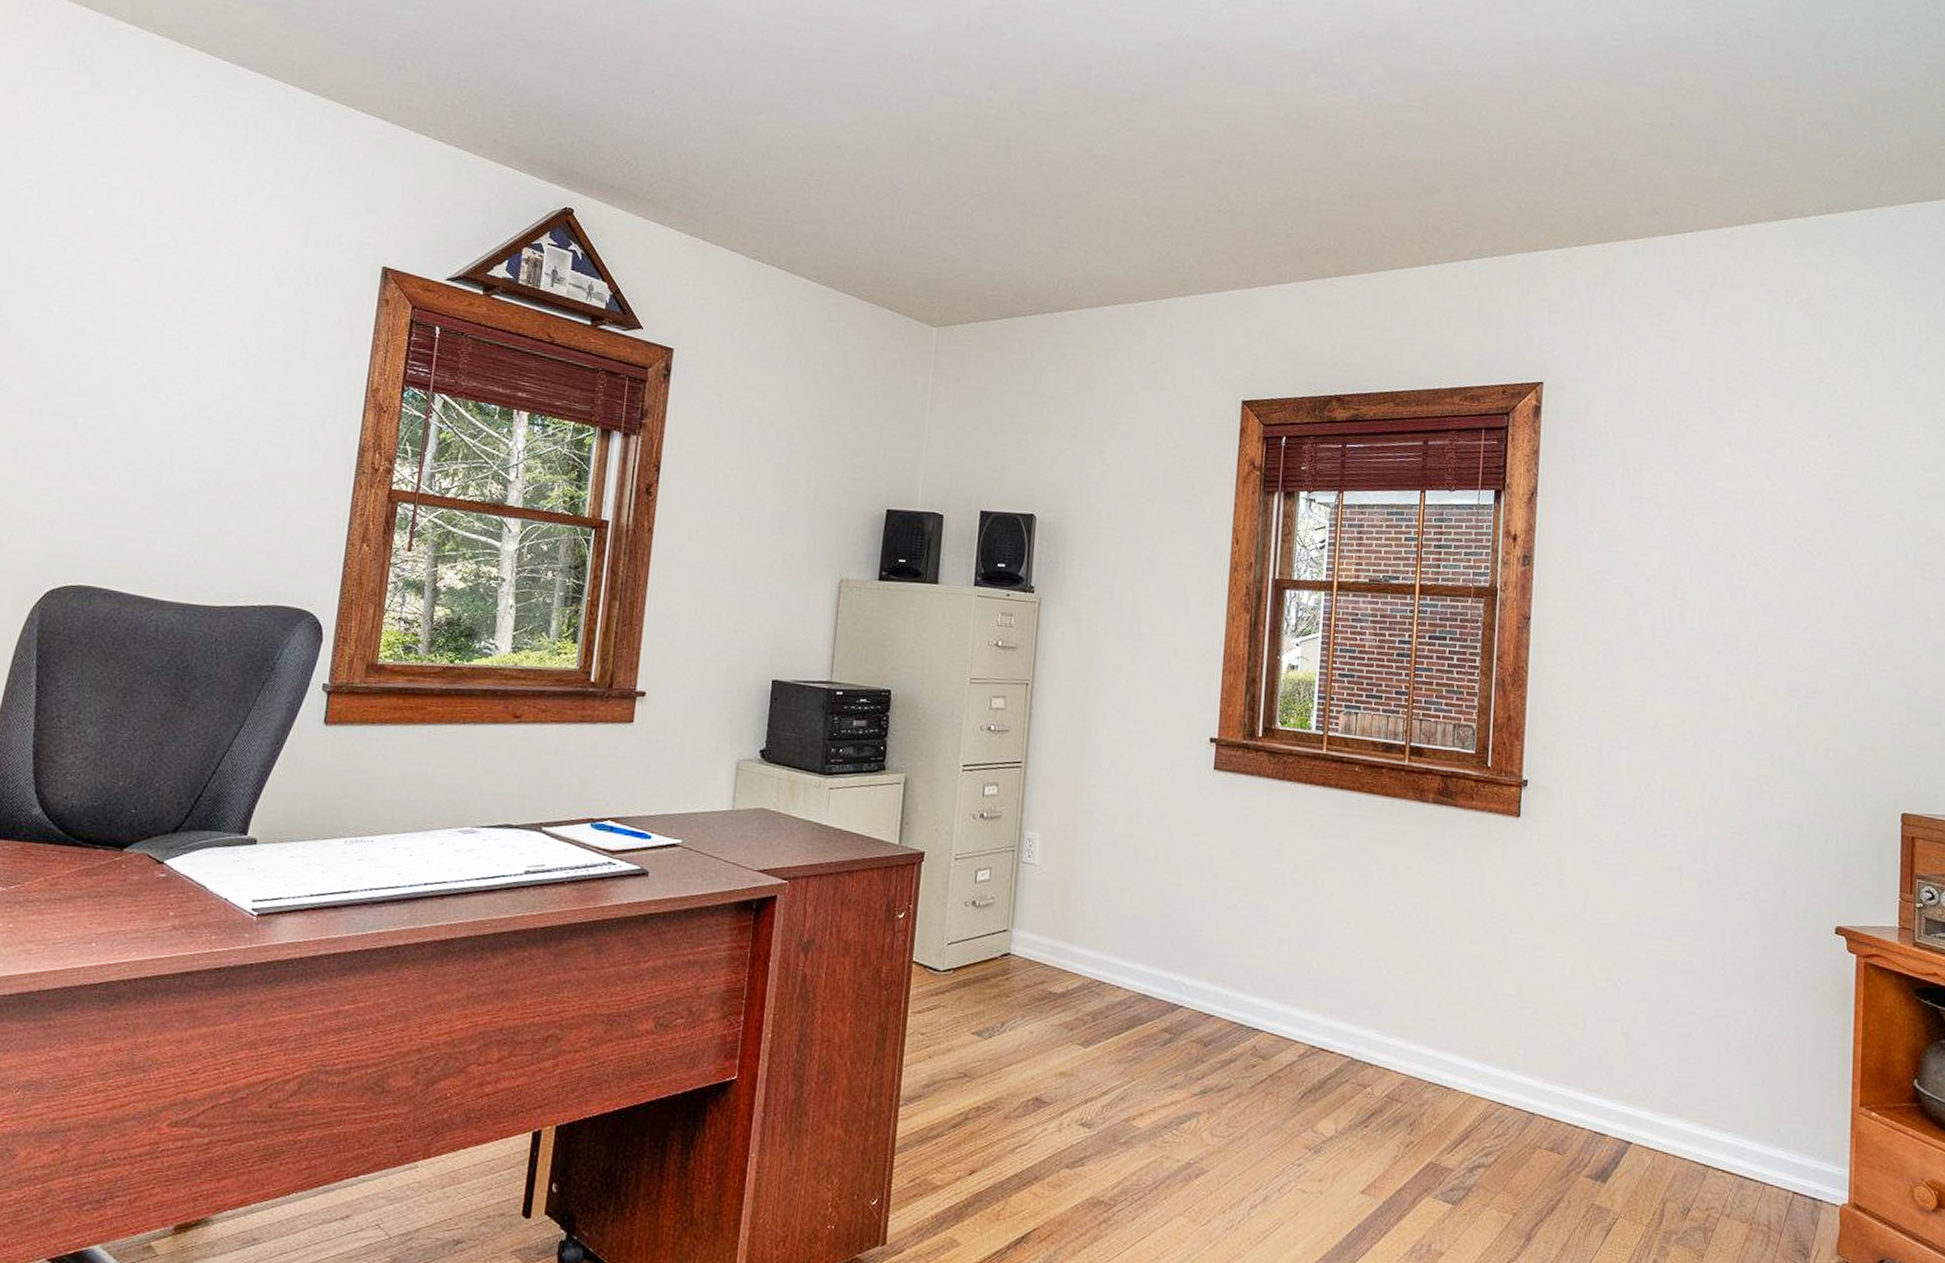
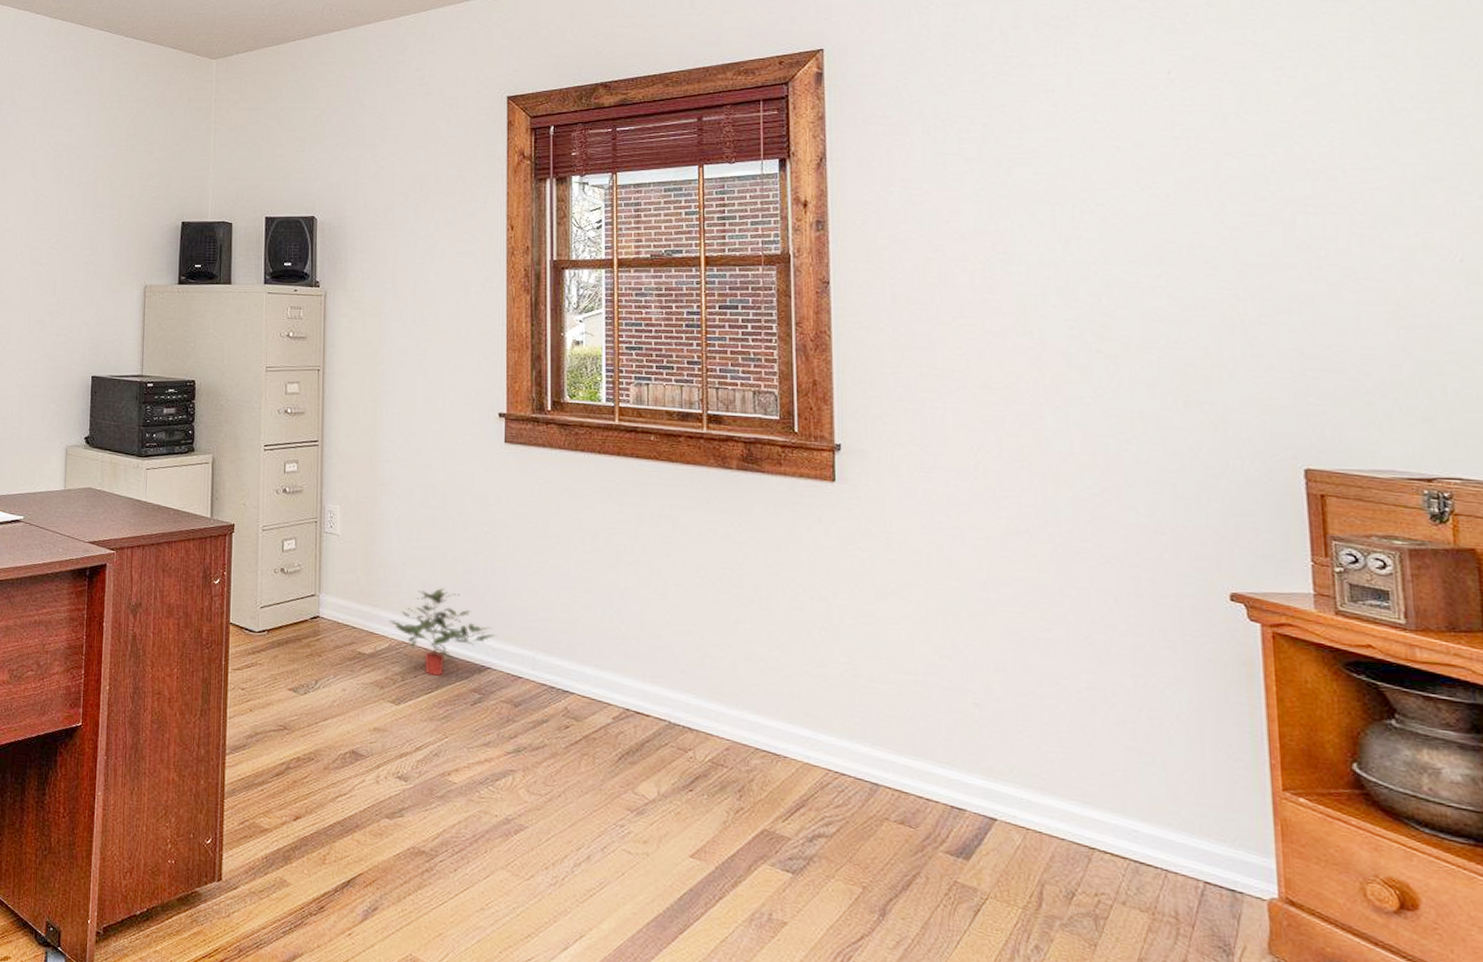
potted plant: none [1083,922,1192,1017] -> present [389,587,497,677]

